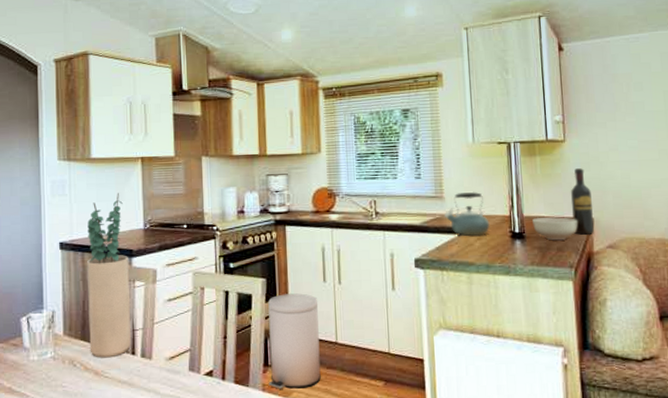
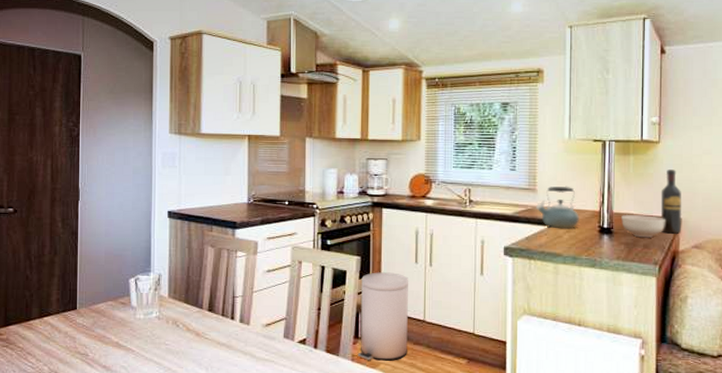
vase: present [87,193,131,358] -> none [192,168,232,321]

